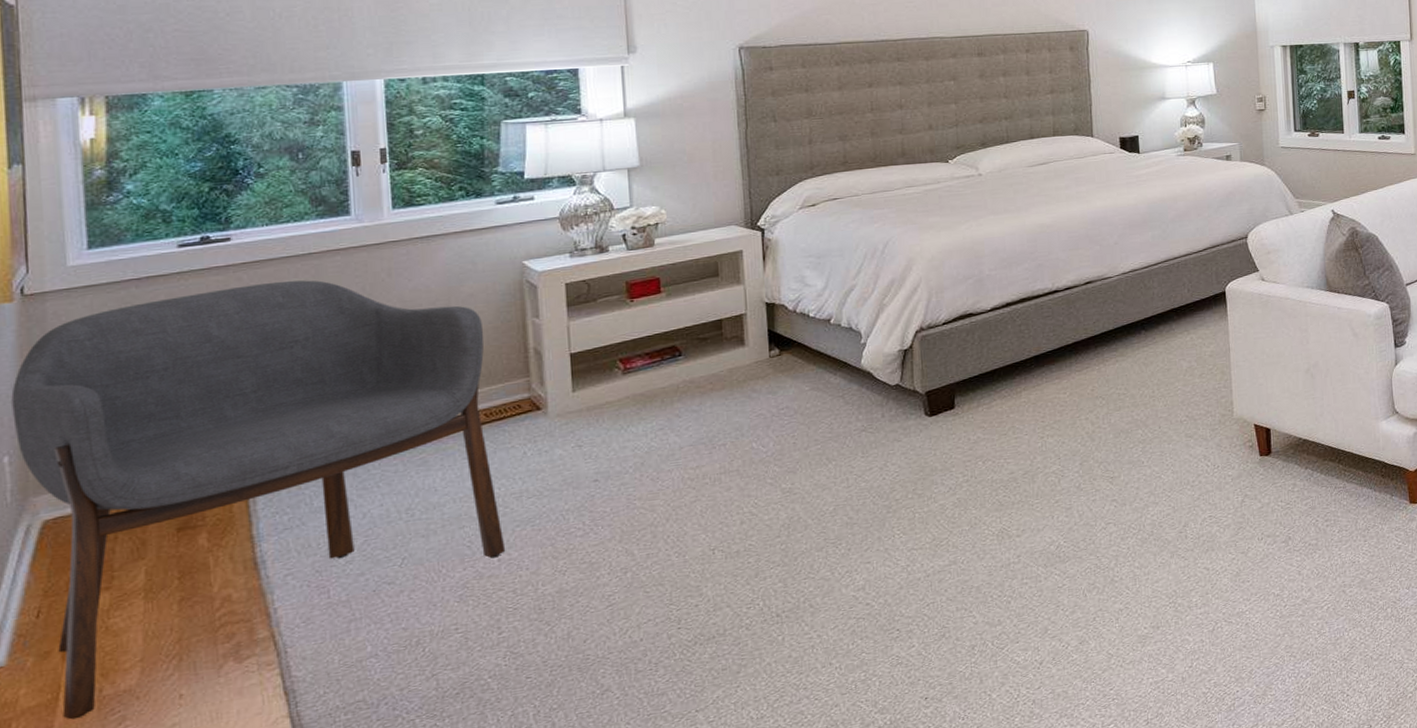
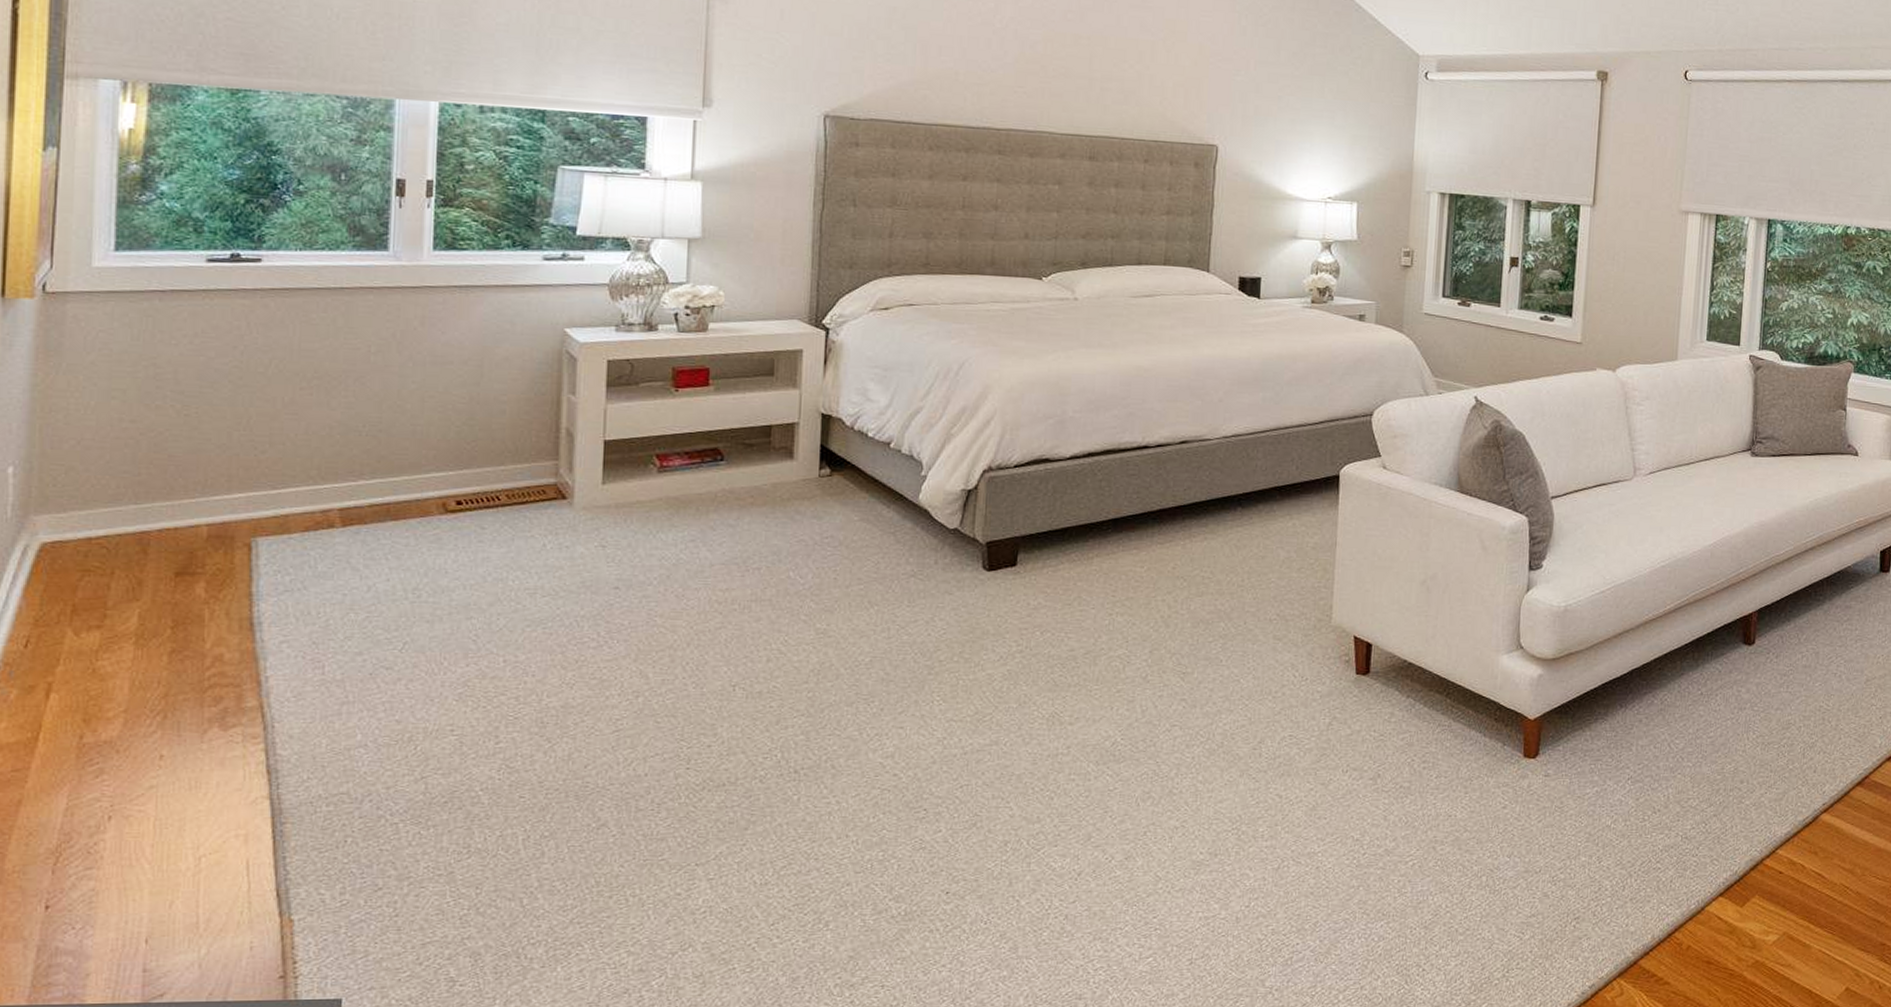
armchair: present [11,280,506,720] -> none [21,314,515,764]

